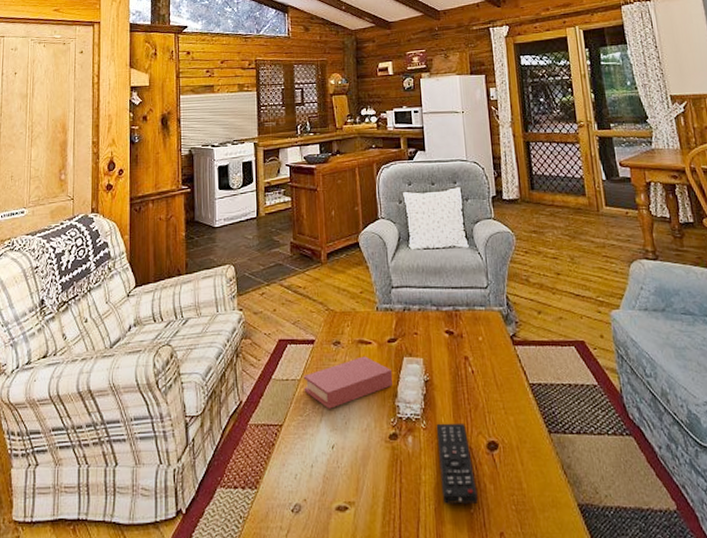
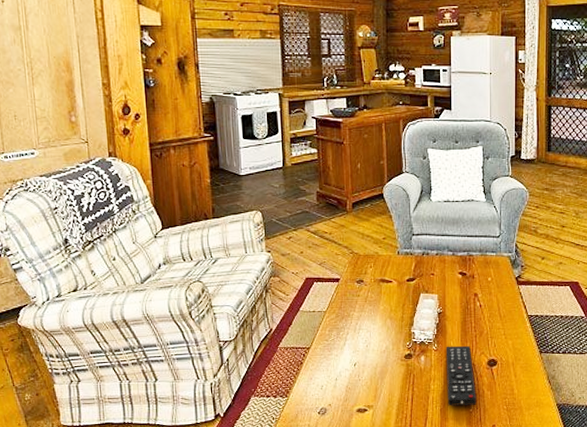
book: present [303,356,392,409] -> none [329,292,409,335]

